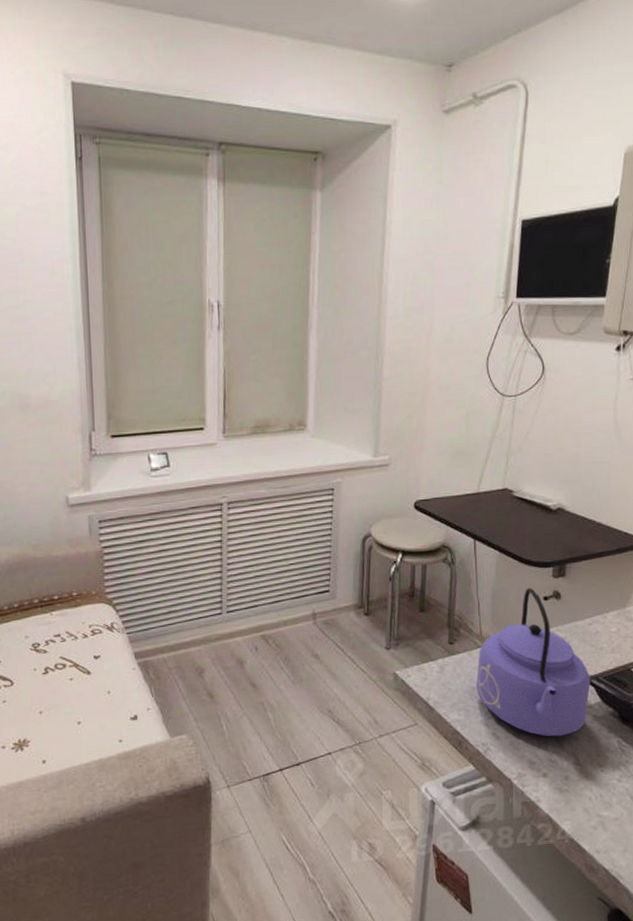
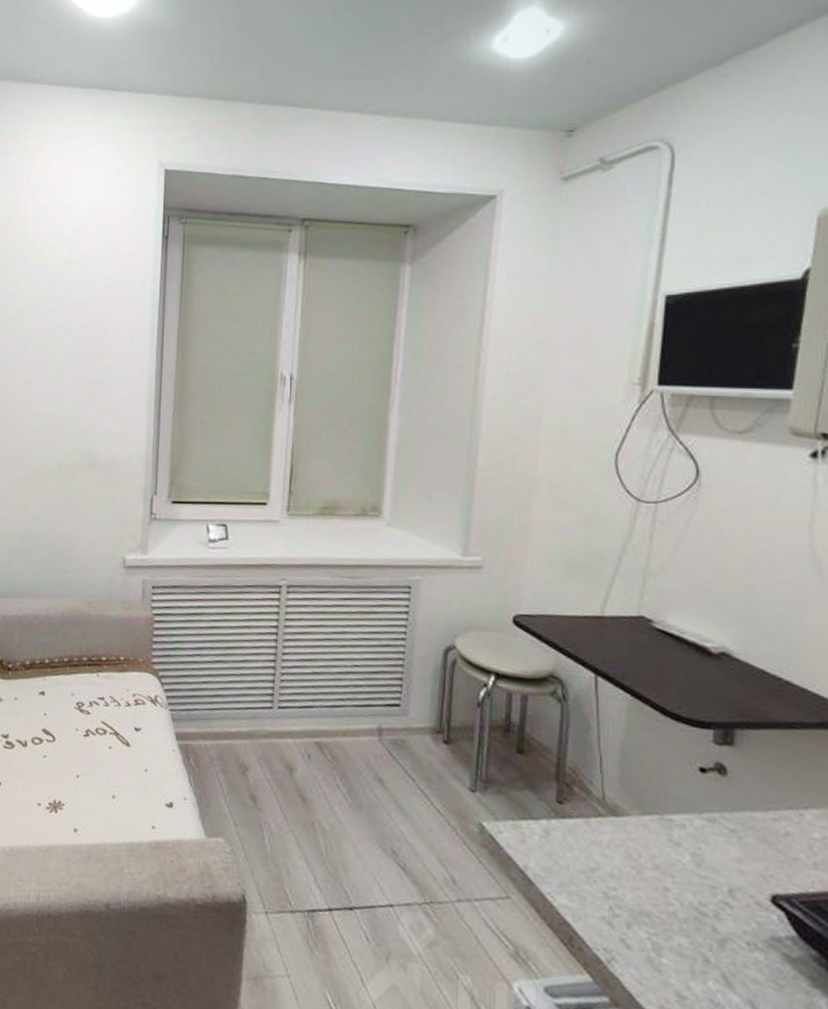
kettle: present [476,587,590,737] -> none [596,750,778,972]

